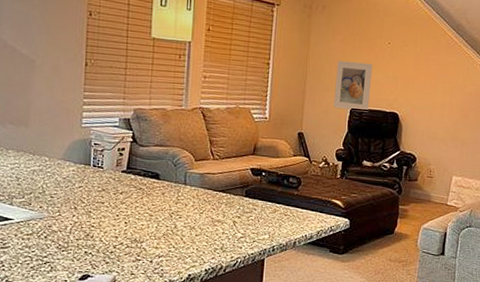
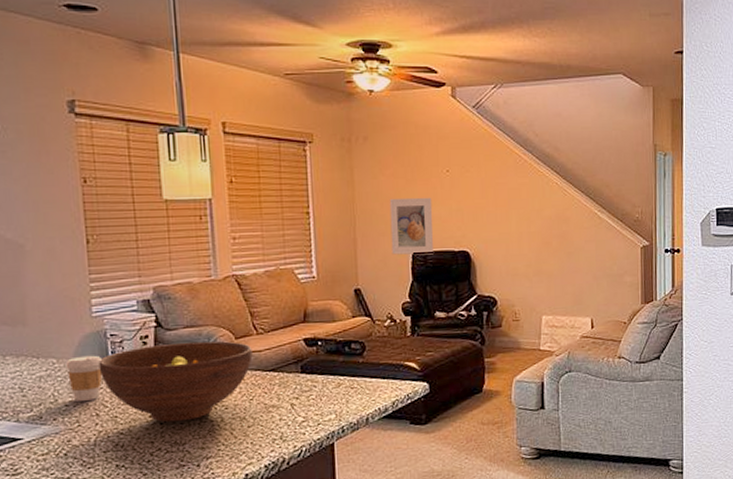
coffee cup: none [55,158,85,196] -> present [65,355,103,401]
fruit bowl: none [81,157,208,224] -> present [98,341,253,423]

